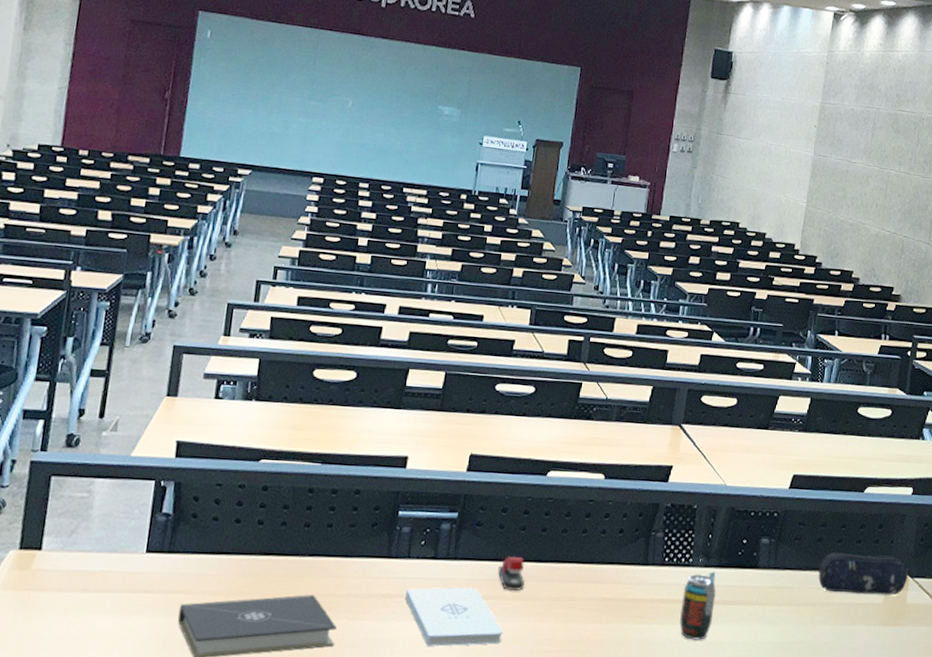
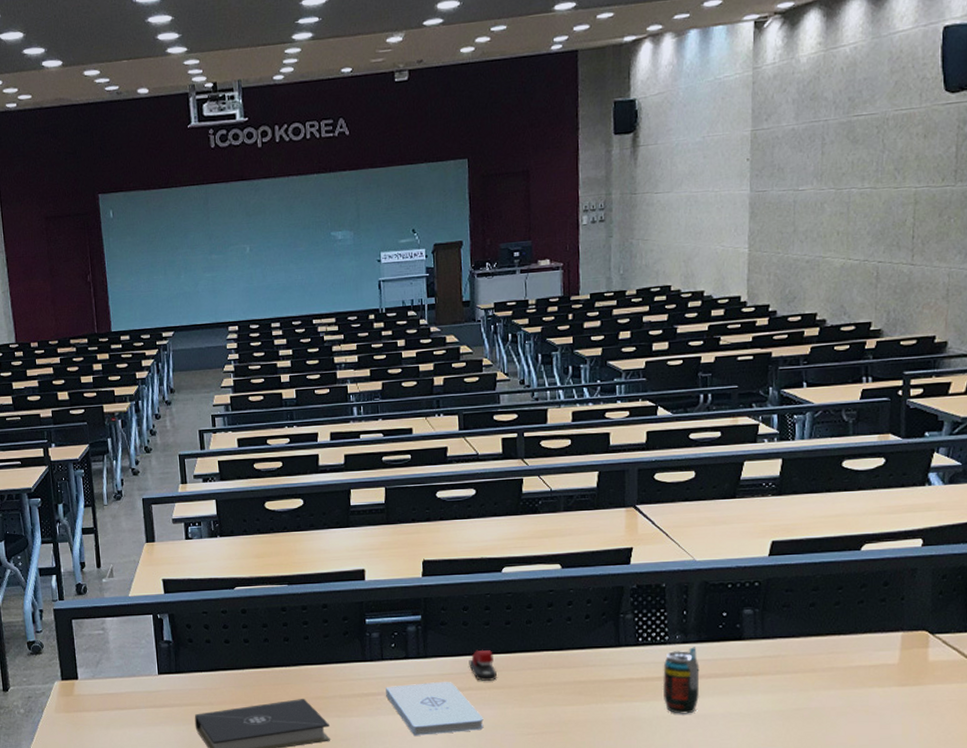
pencil case: present [818,552,911,595] -> none [815,613,931,657]

